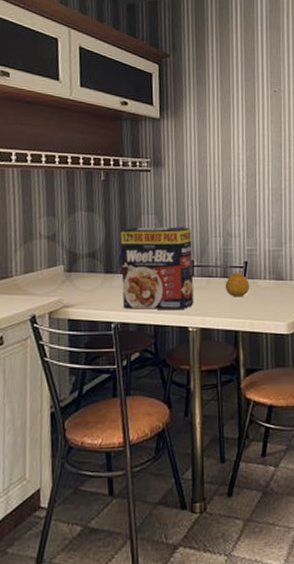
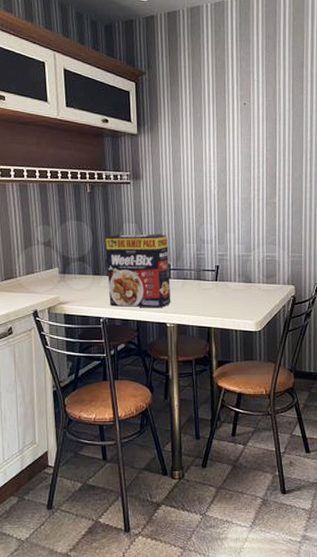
fruit: present [225,273,250,297] -> none [198,276,221,298]

